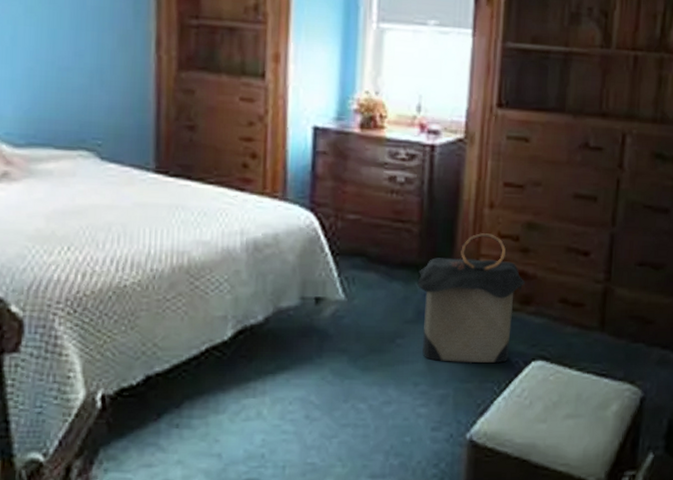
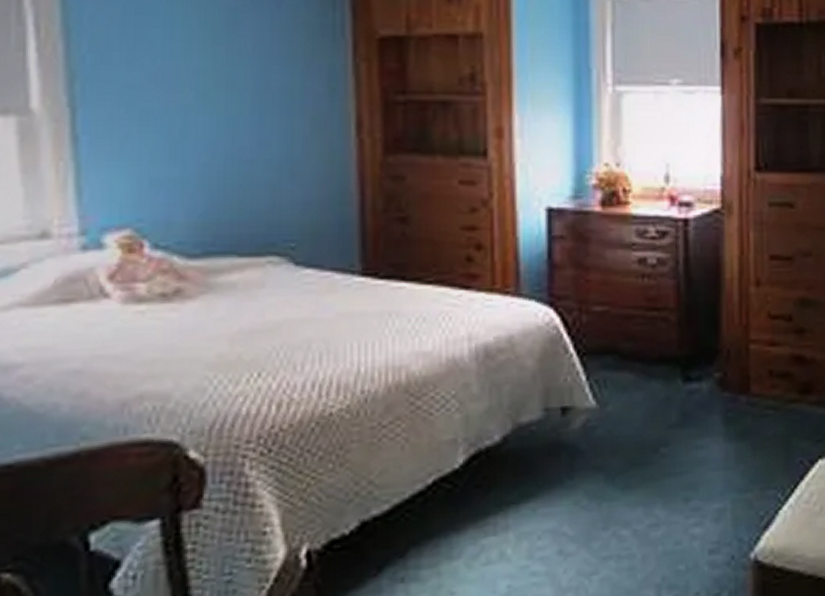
laundry hamper: present [417,233,525,364] -> none [679,315,803,470]

